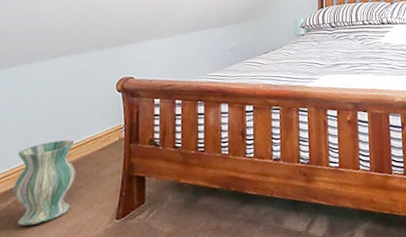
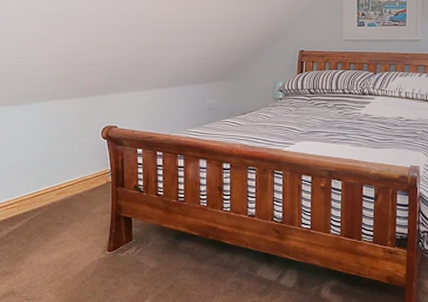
vase: present [13,139,76,226] -> none [18,178,71,247]

